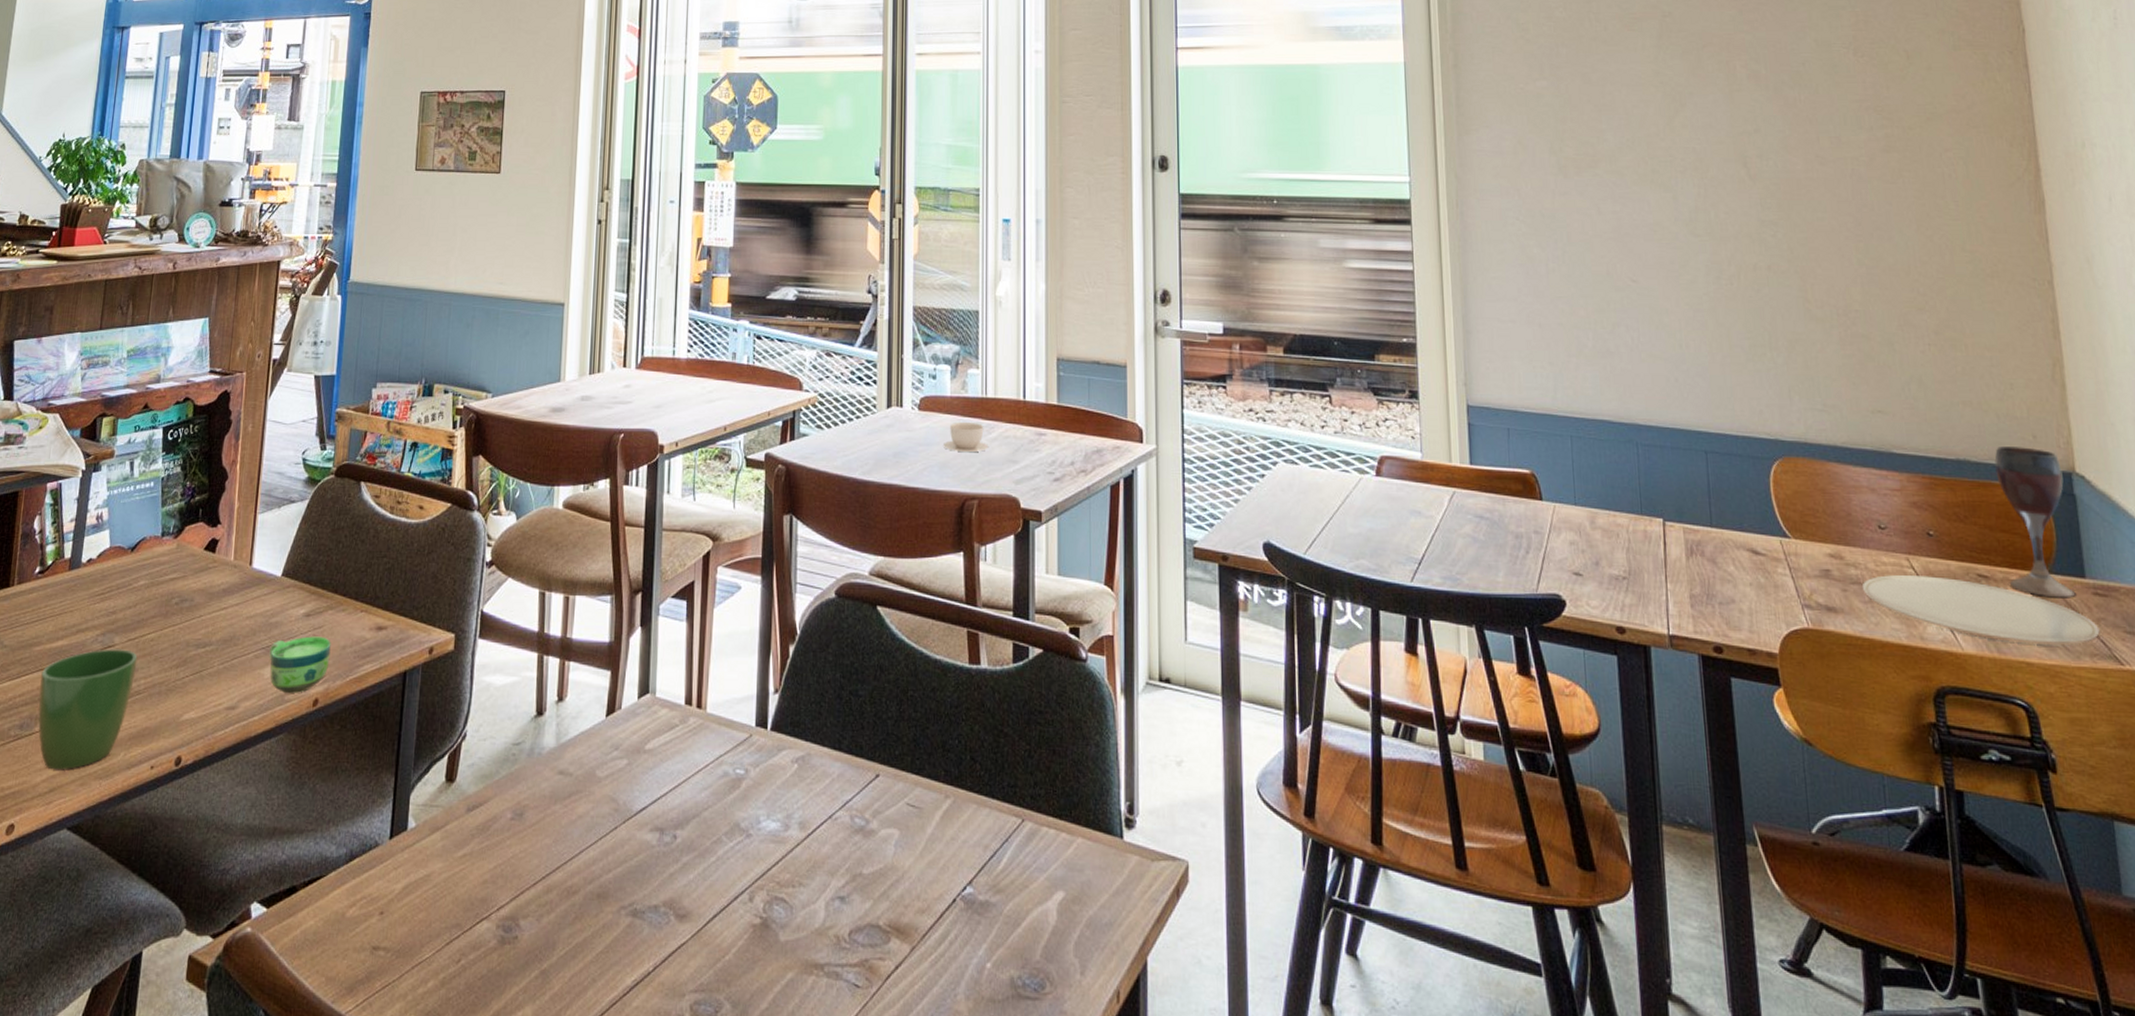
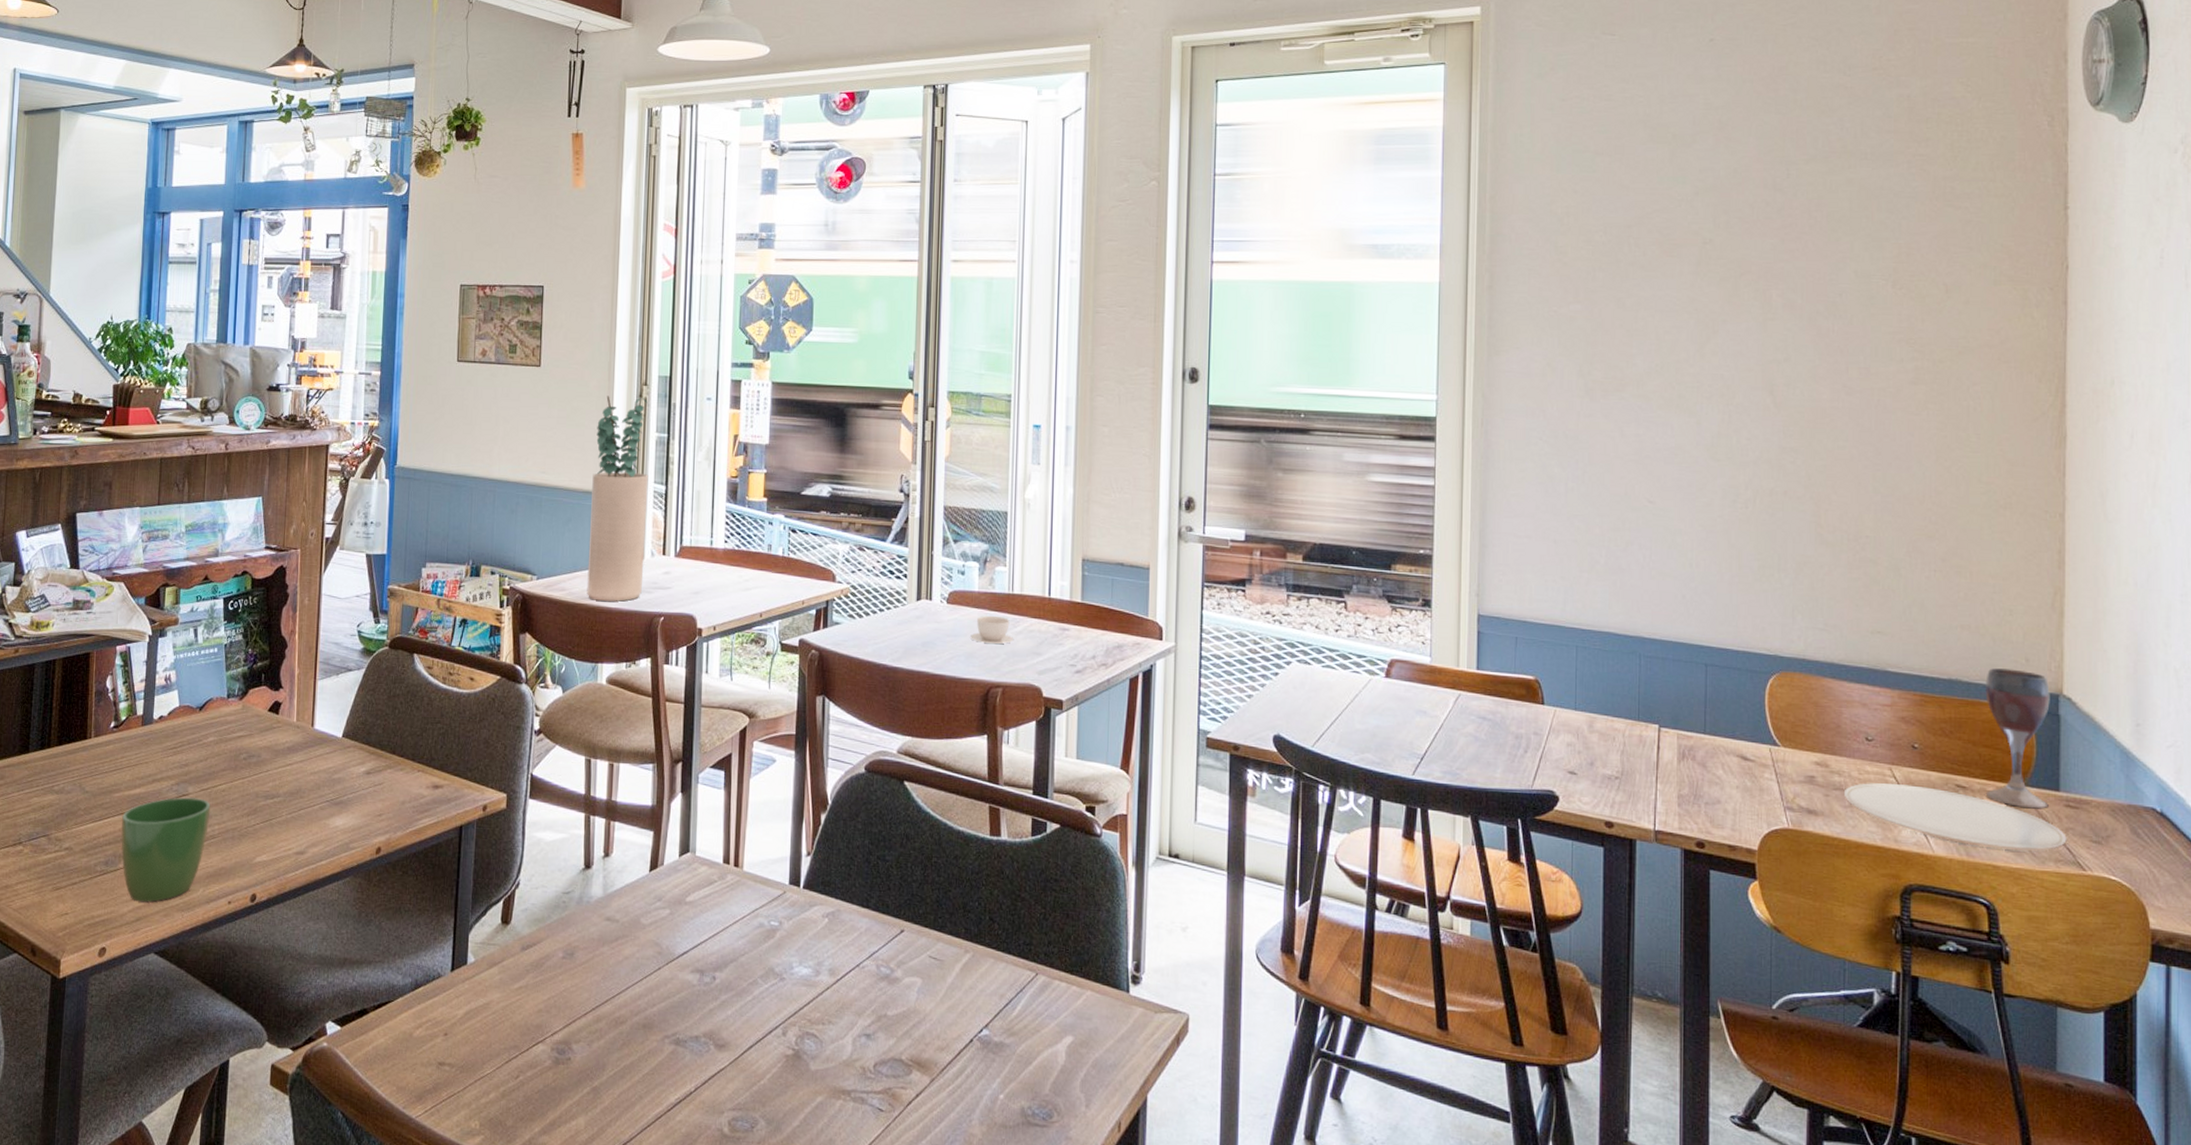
cup: present [269,636,331,693] -> none [333,792,391,842]
vase: none [544,191,609,418] -> present [587,387,649,602]

